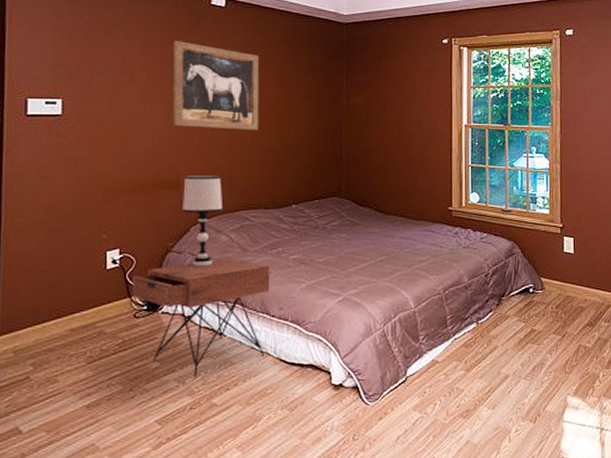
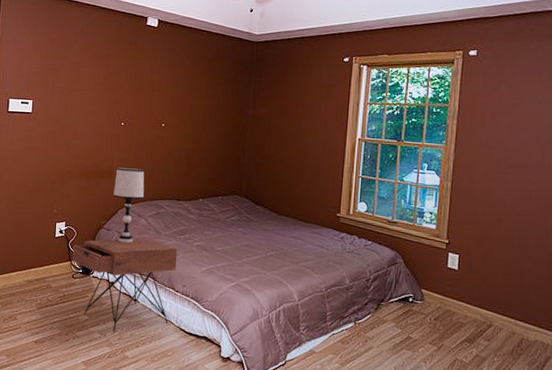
wall art: present [172,41,260,130] -> none [111,55,181,133]

